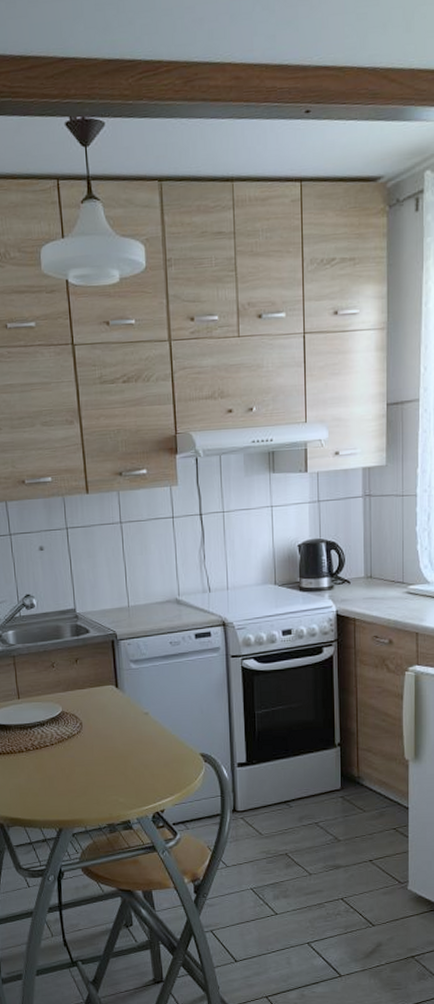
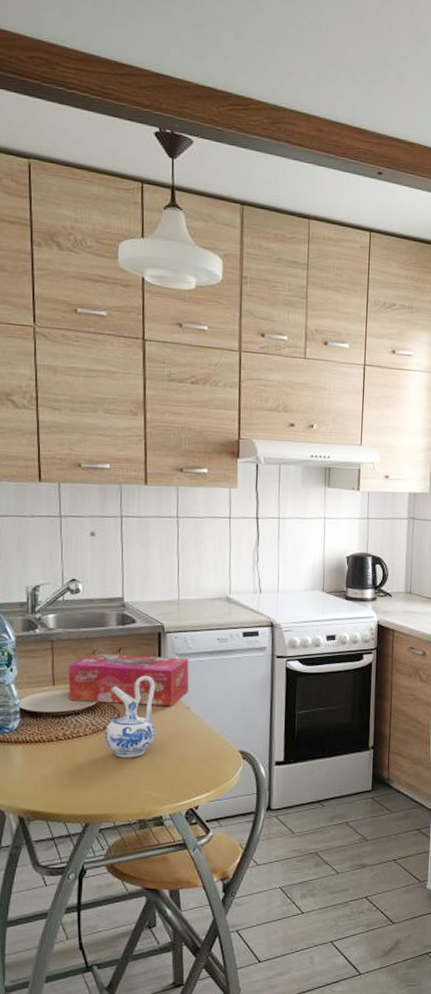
tissue box: none [30,664,145,713] -> present [68,654,189,707]
ceramic pitcher: none [70,683,117,765] -> present [105,675,155,758]

